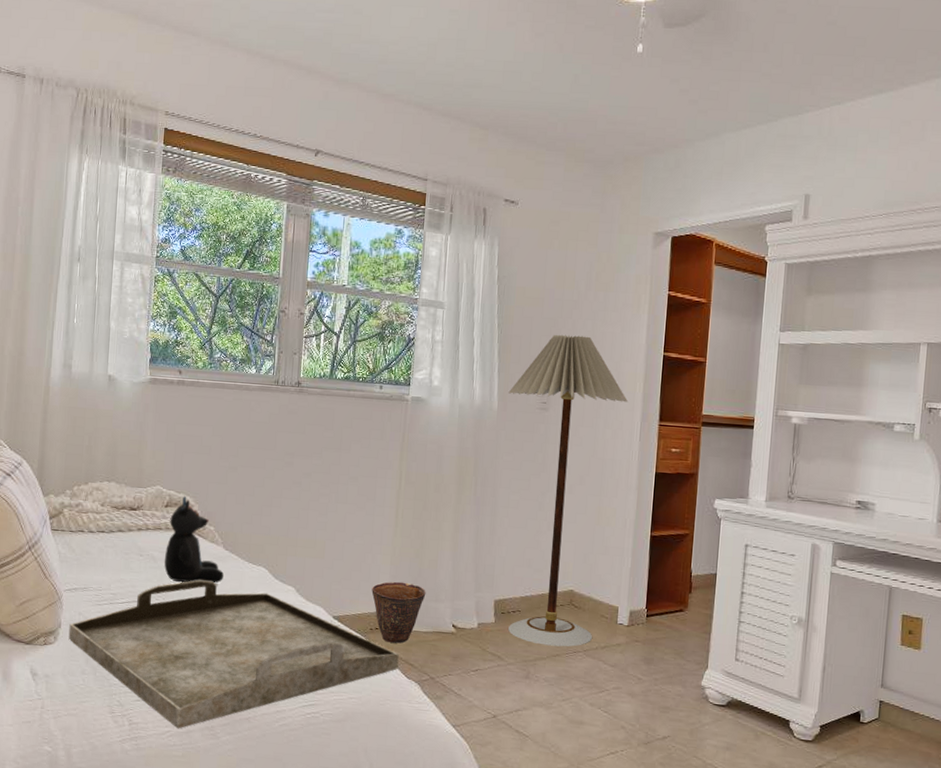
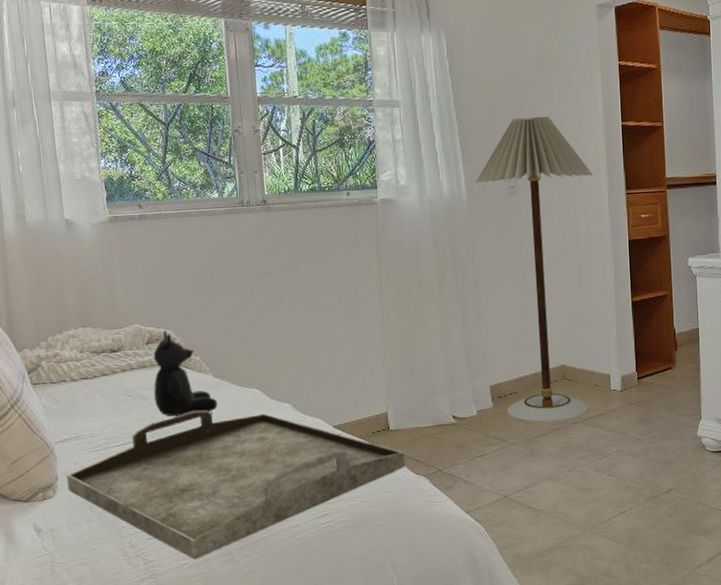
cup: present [371,581,426,643] -> none [368,382,422,443]

